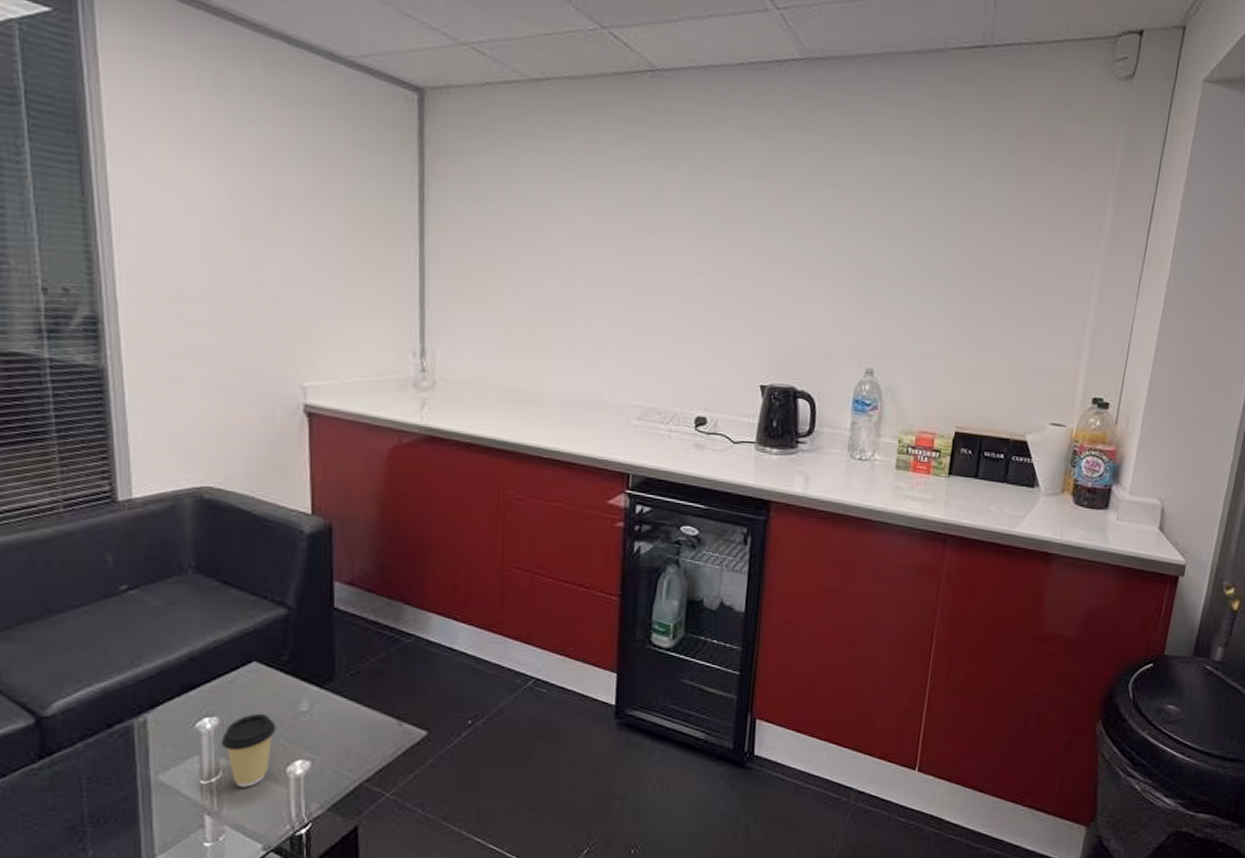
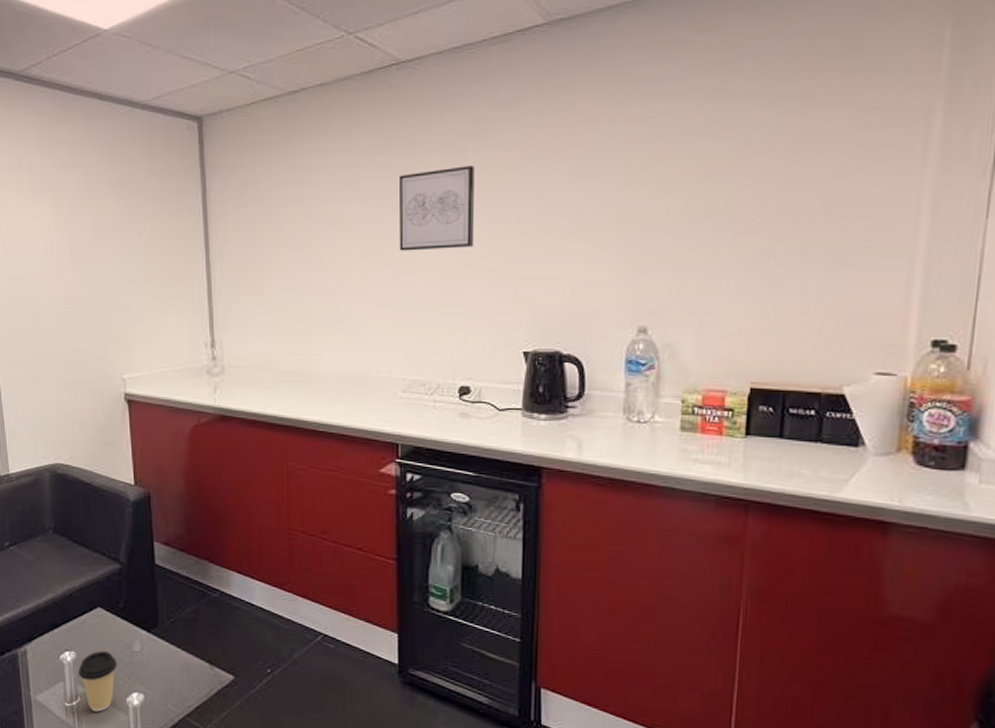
wall art: none [643,189,725,275] -> present [398,166,475,251]

